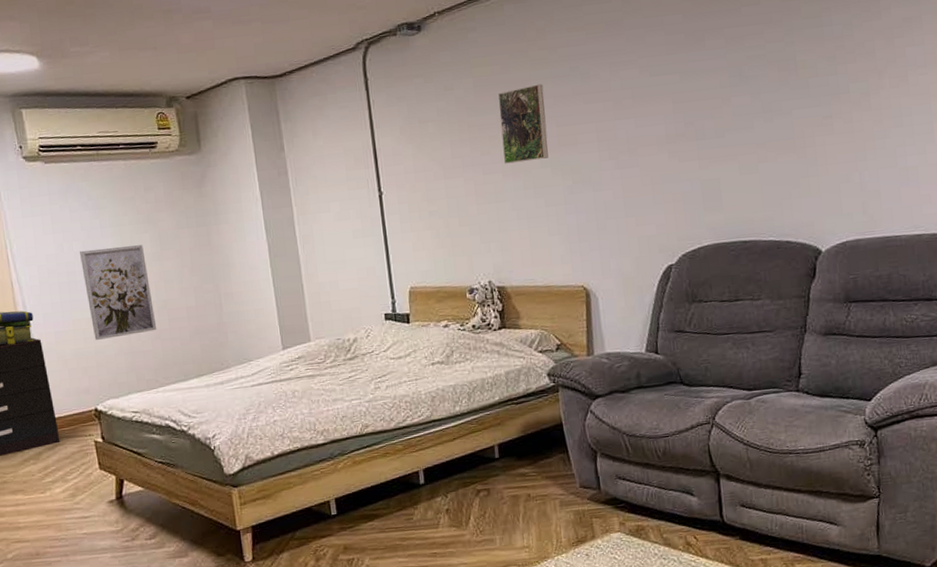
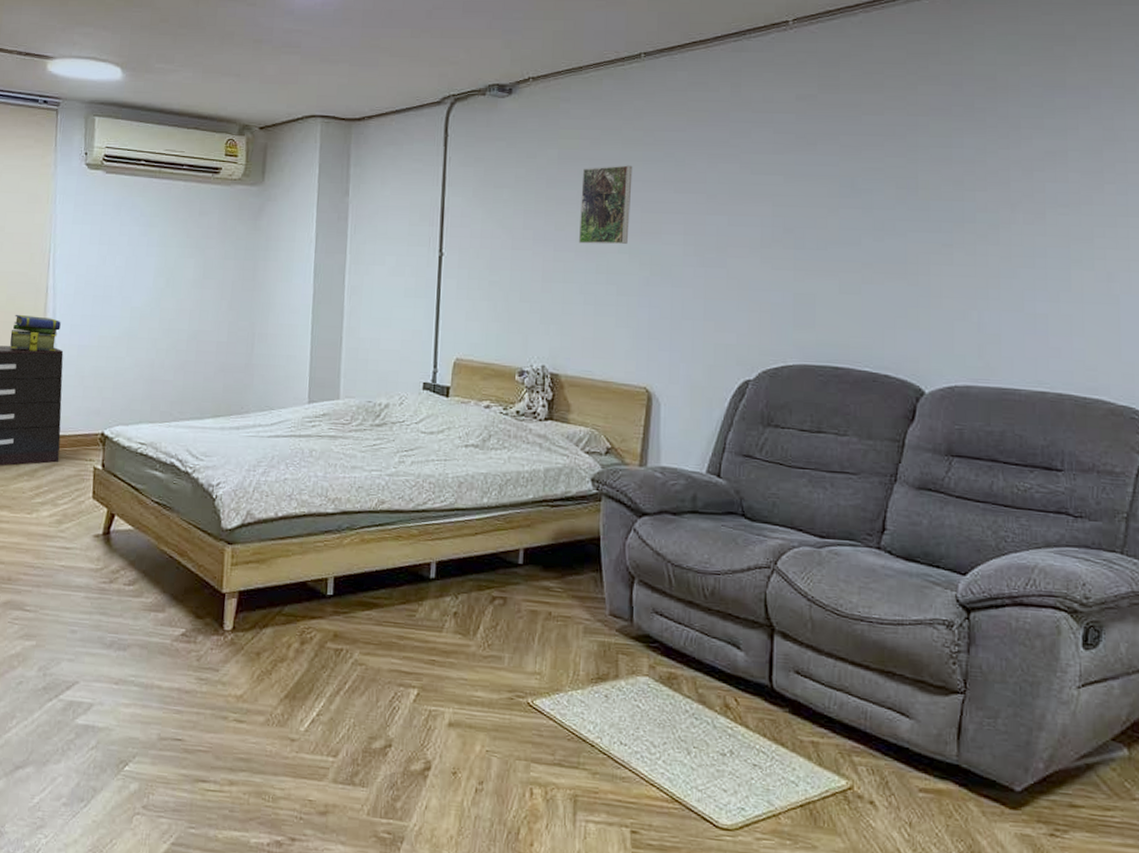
wall art: present [80,245,157,340] -> none [117,266,186,362]

